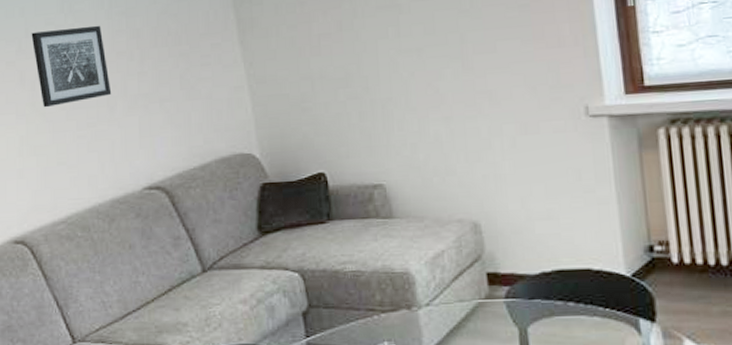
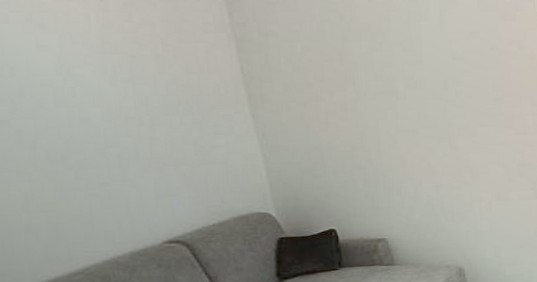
wall art: present [31,25,112,108] -> none [25,90,123,167]

